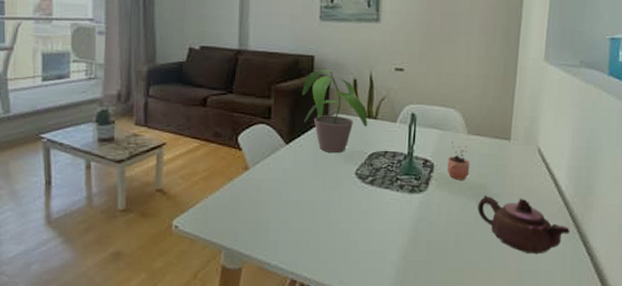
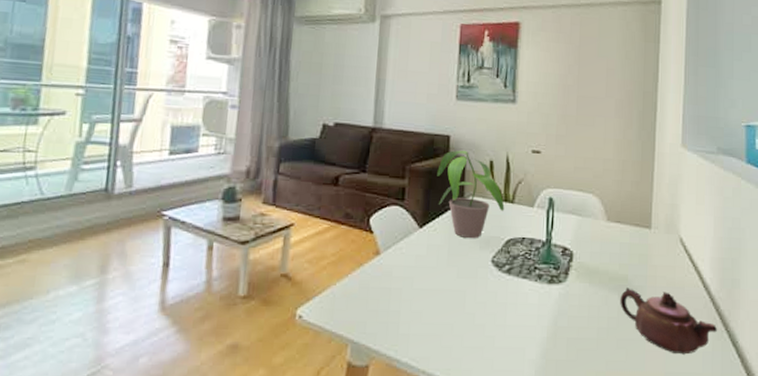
cocoa: present [447,142,470,180] -> none [587,229,611,271]

